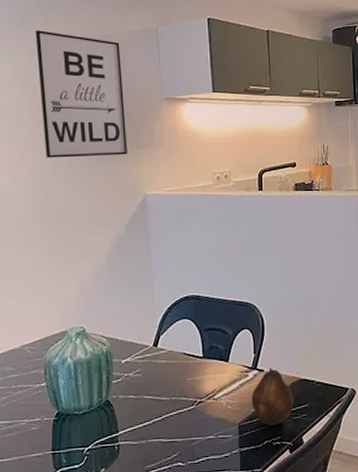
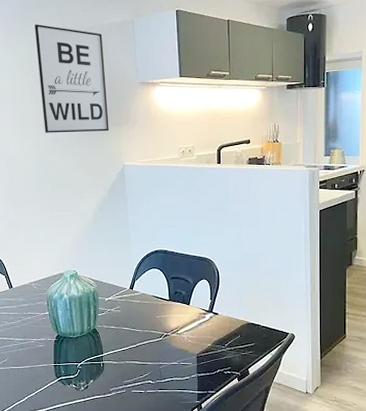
fruit: present [251,368,294,426] -> none [207,313,242,358]

